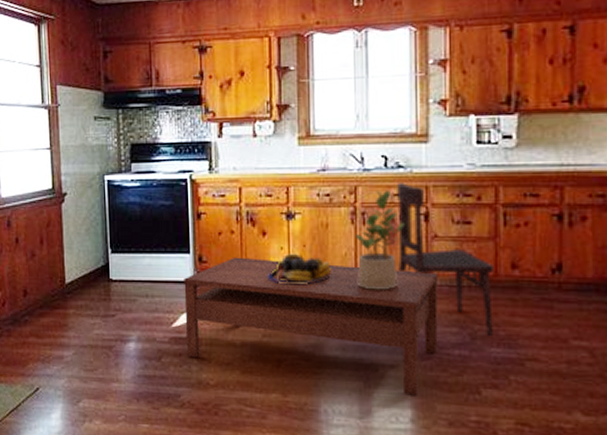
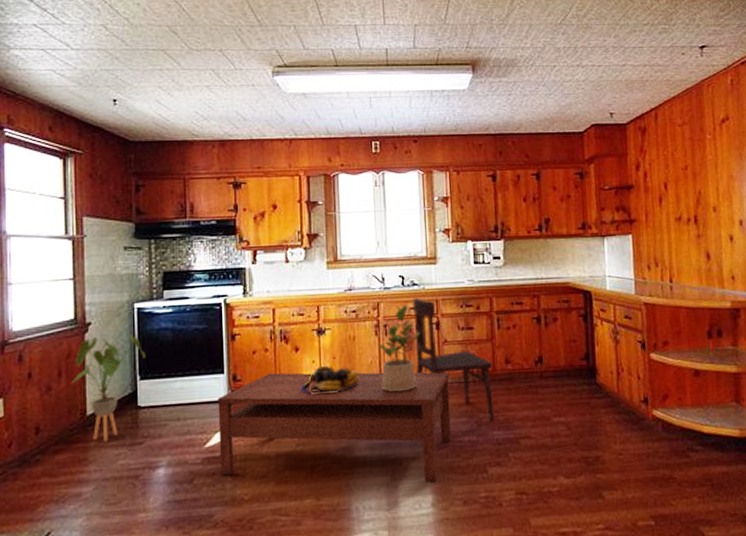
house plant: none [53,206,116,310] -> present [73,334,146,442]

